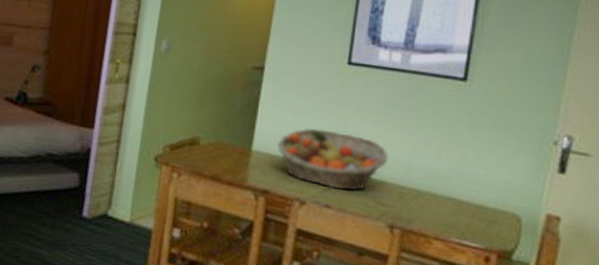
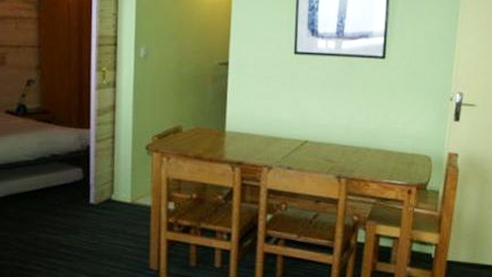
fruit basket: present [277,127,389,191] -> none [246,108,332,154]

